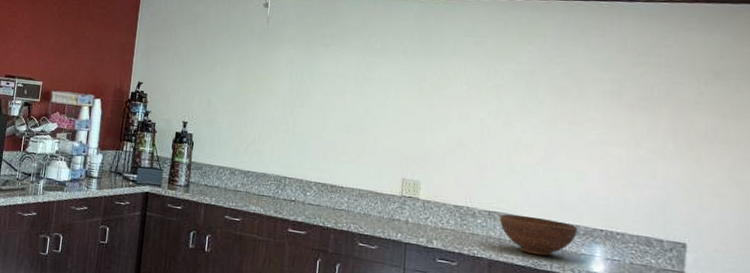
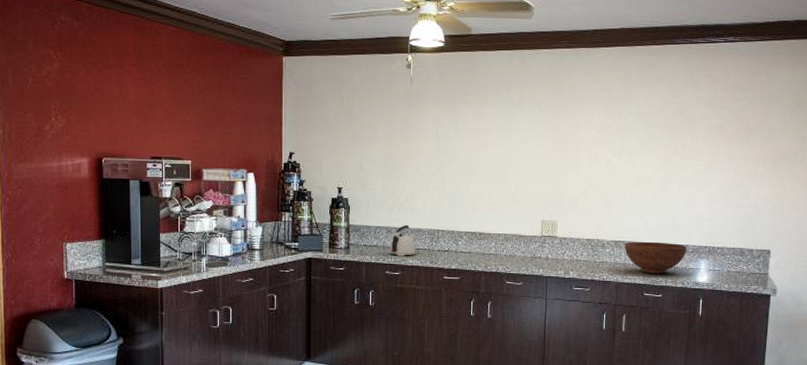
kettle: none [232,167,260,202] -> present [390,224,416,256]

